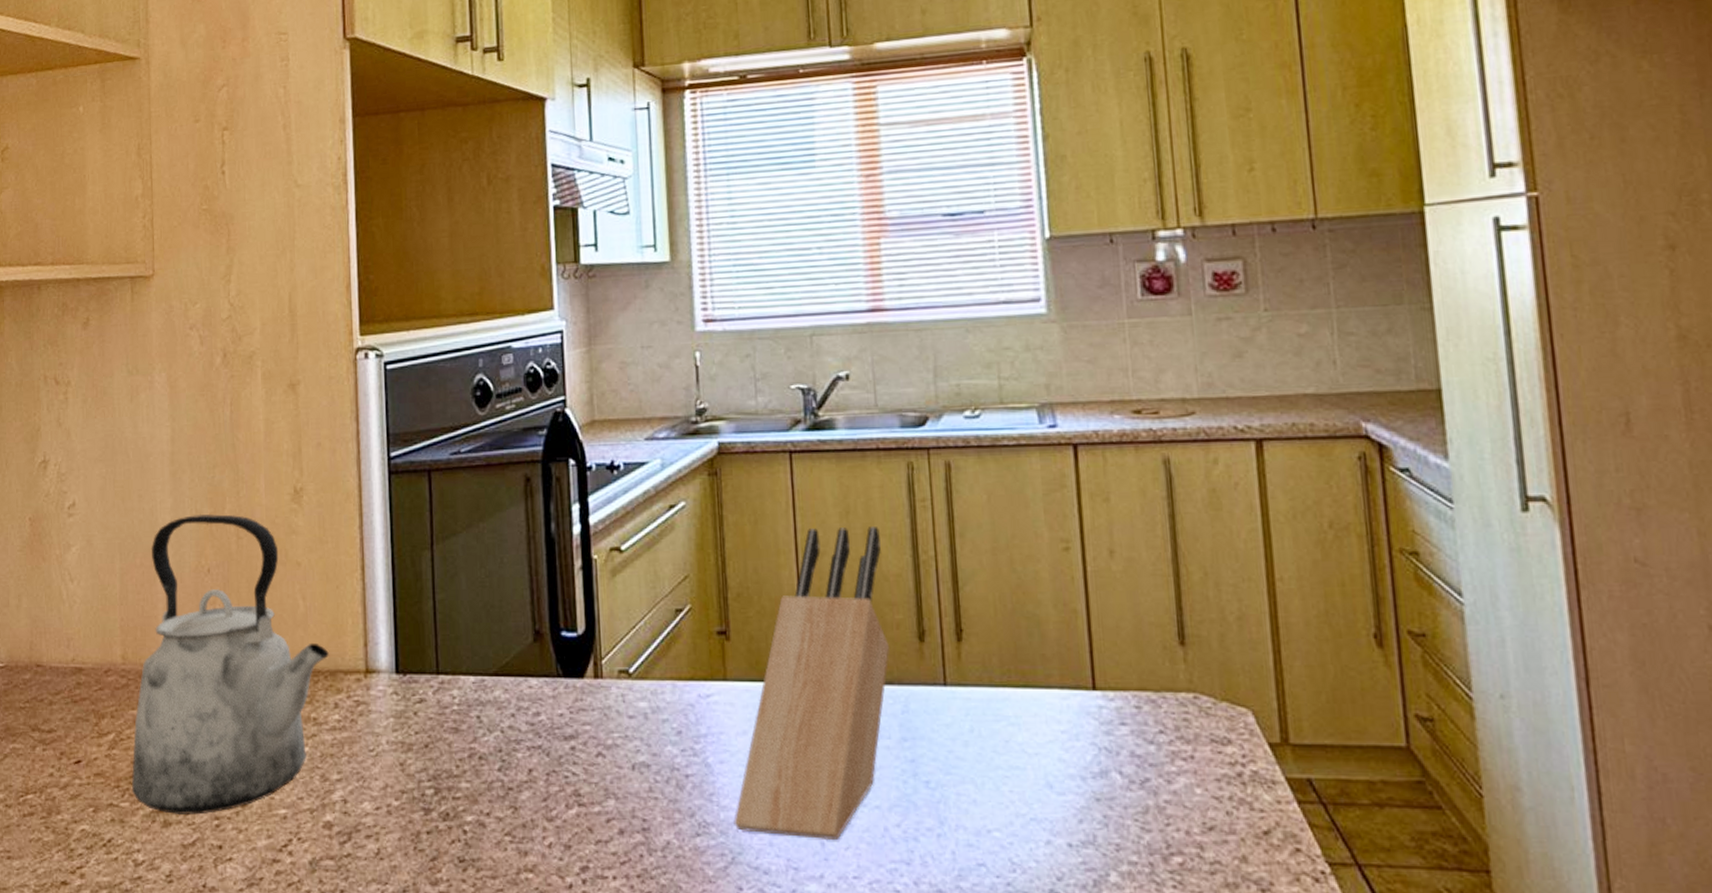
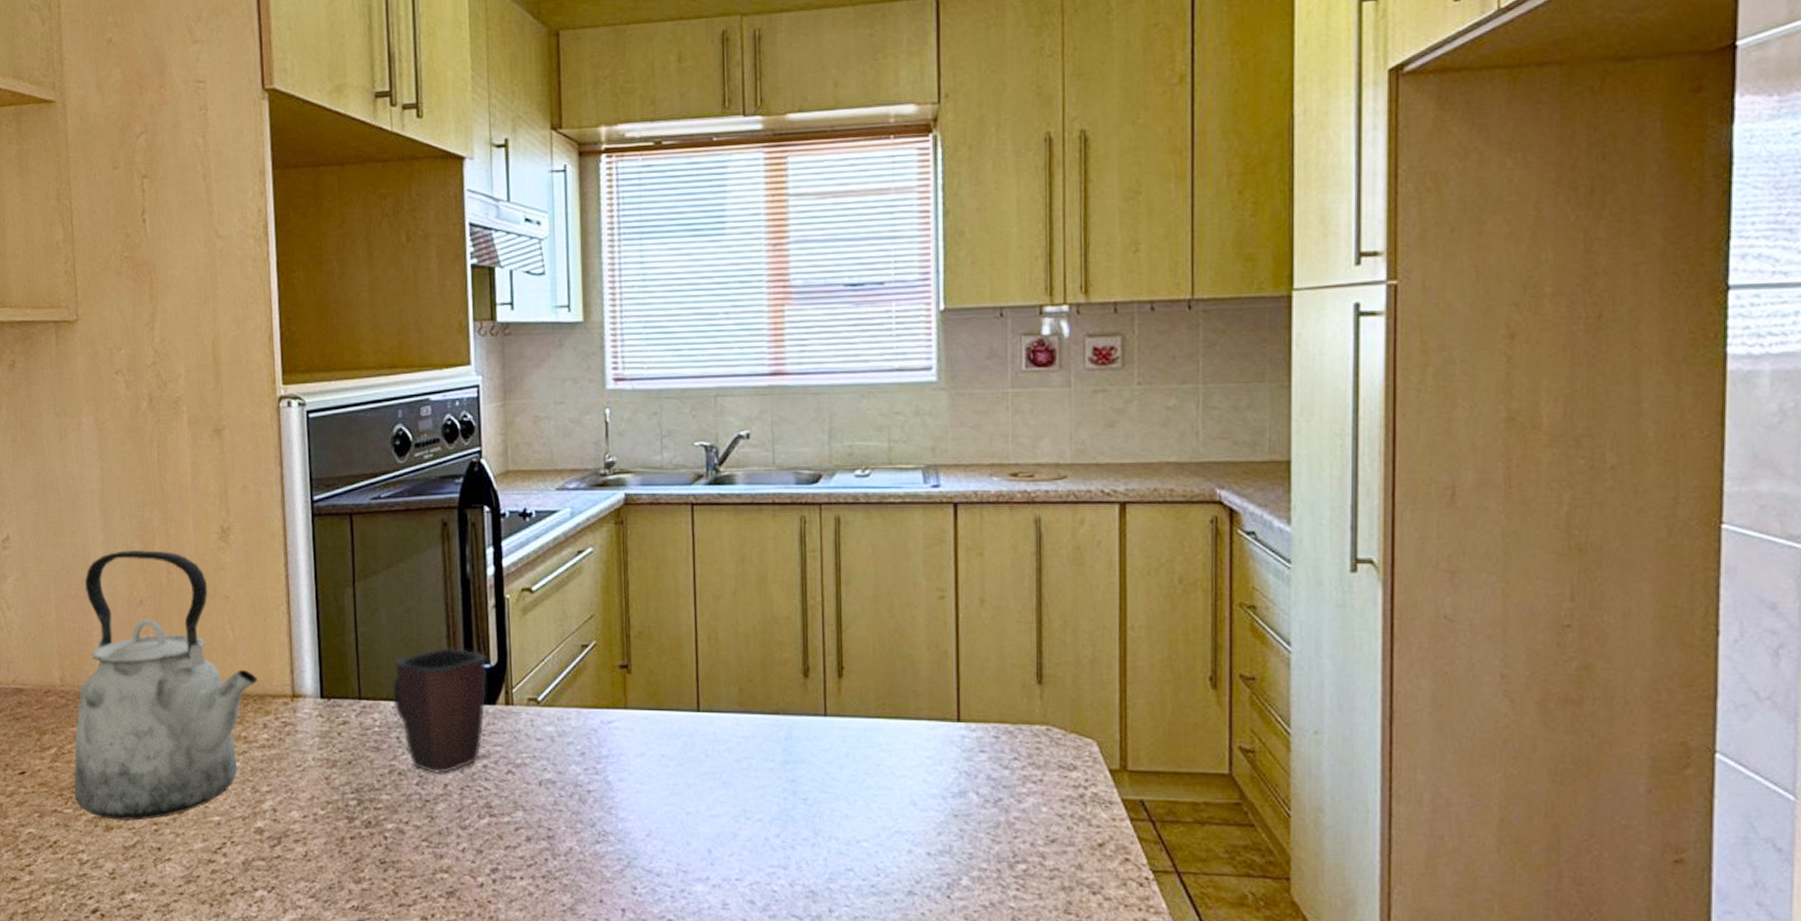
mug: none [472,615,574,758] -> present [392,648,487,774]
knife block: present [733,527,890,839] -> none [630,574,777,847]

